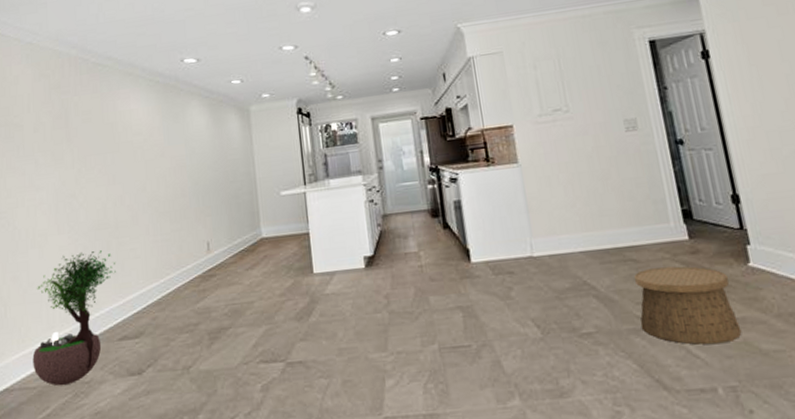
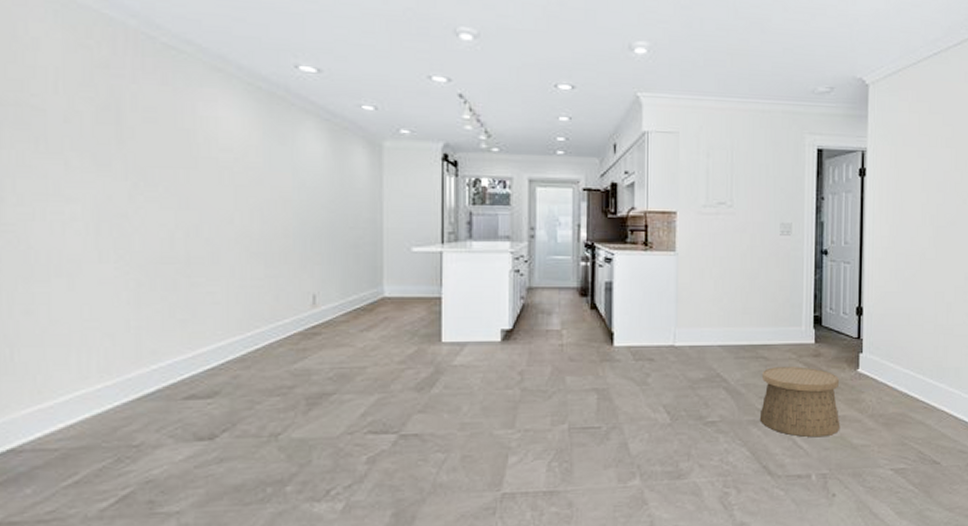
potted tree: present [32,250,117,386] -> none [54,290,186,449]

